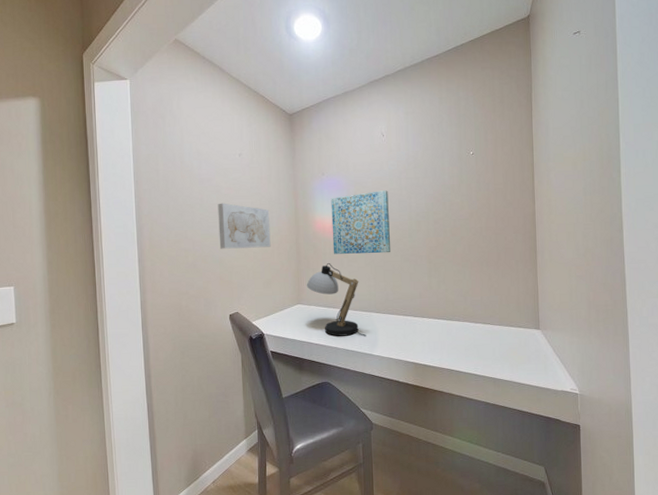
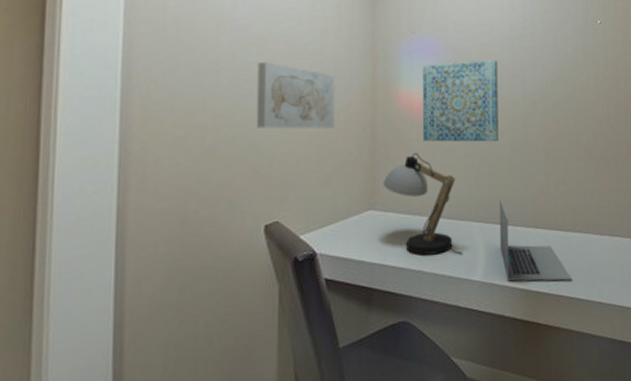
laptop: none [392,296,452,357] -> present [499,200,572,281]

